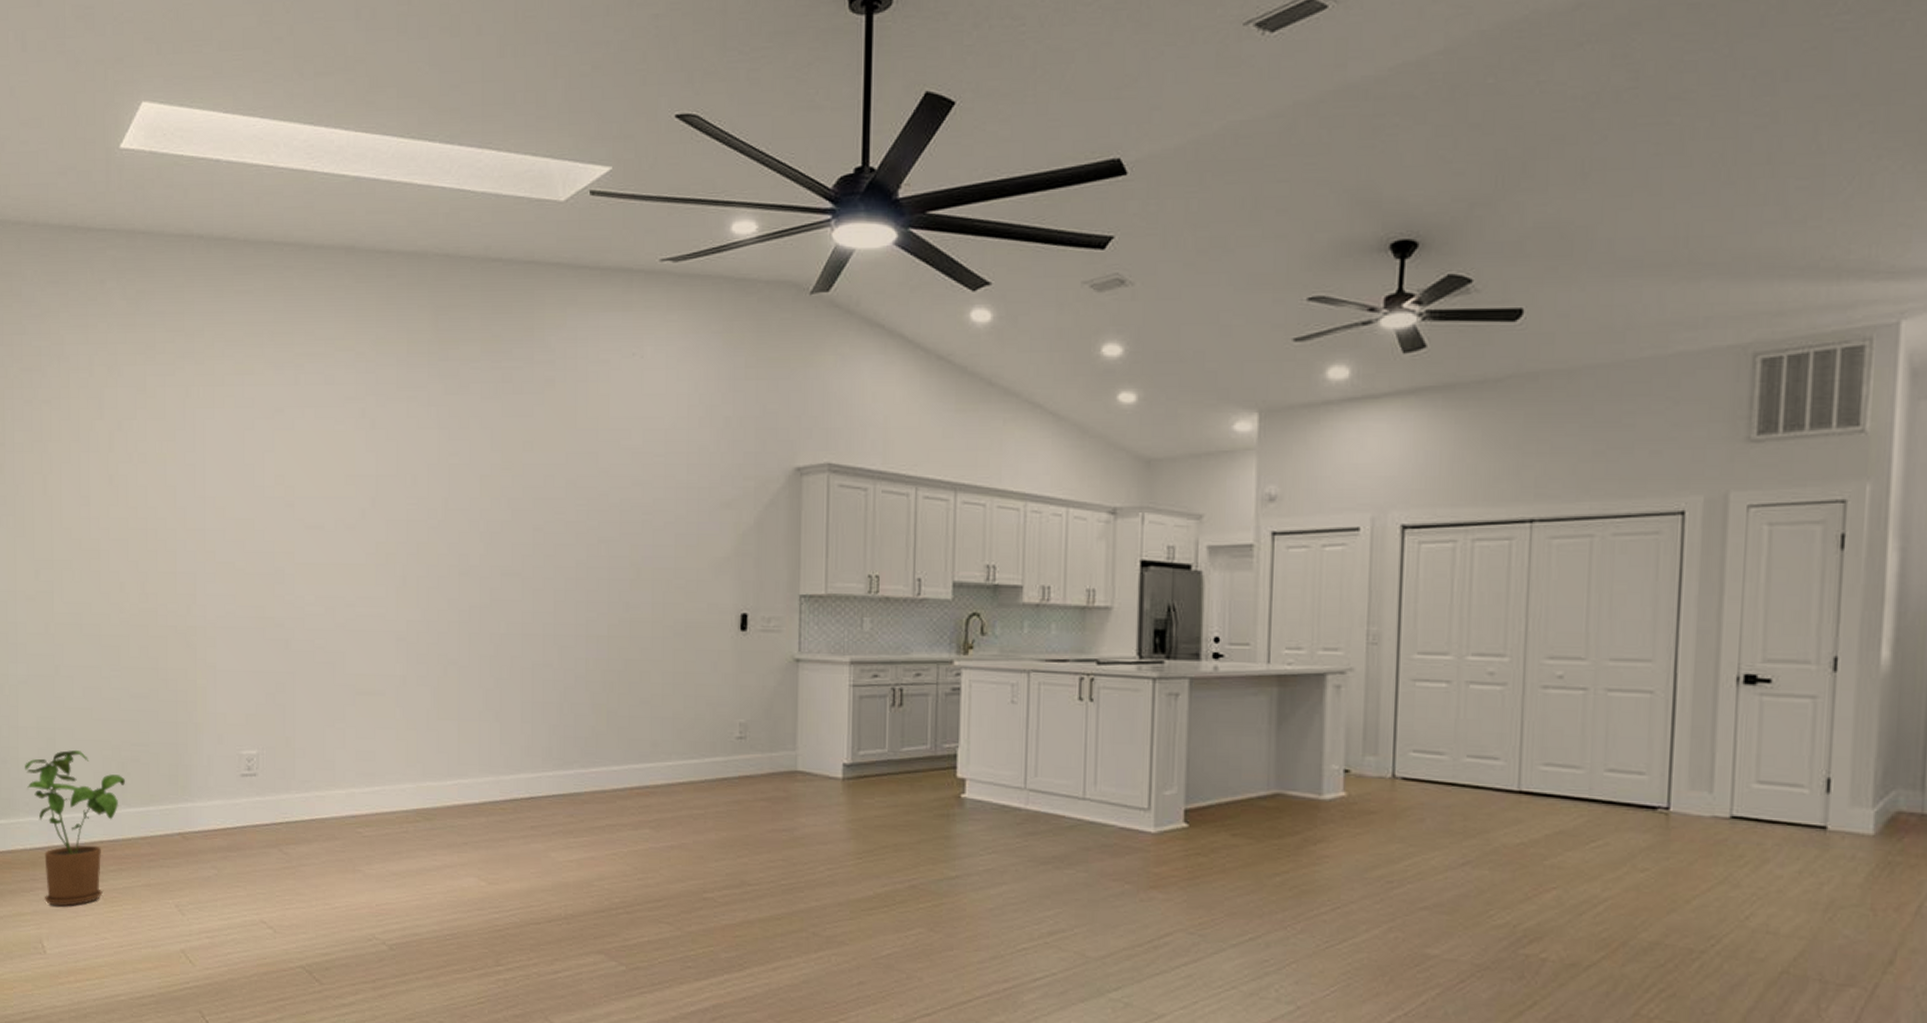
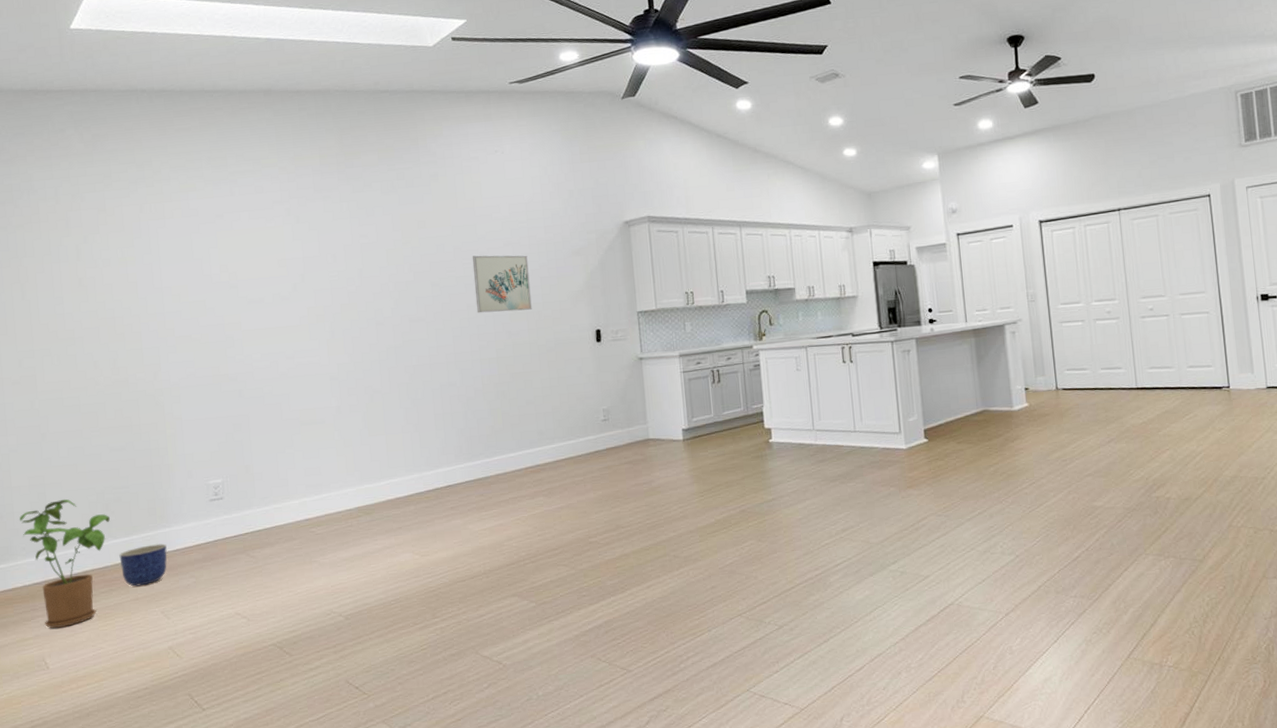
planter: none [132,820,187,870] -> present [119,543,167,587]
wall art: none [588,495,661,576] -> present [472,255,532,313]

